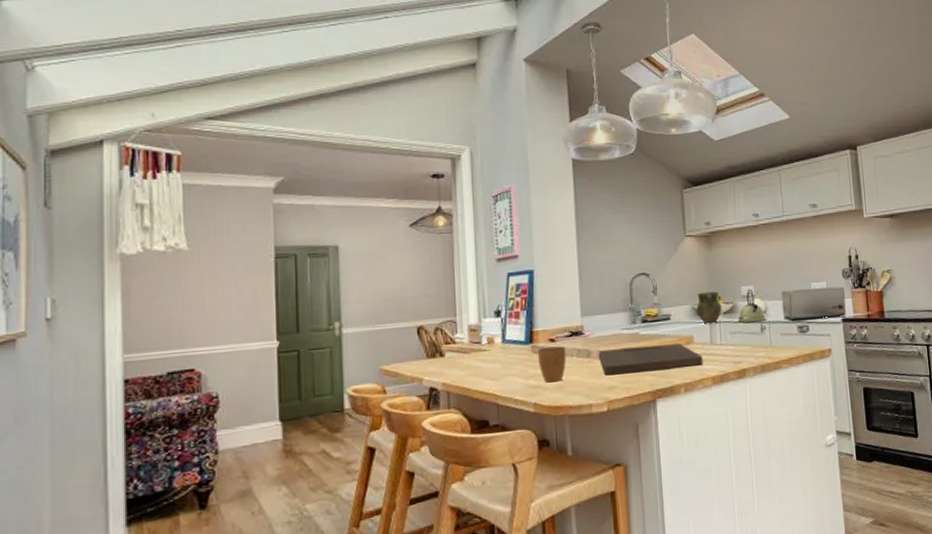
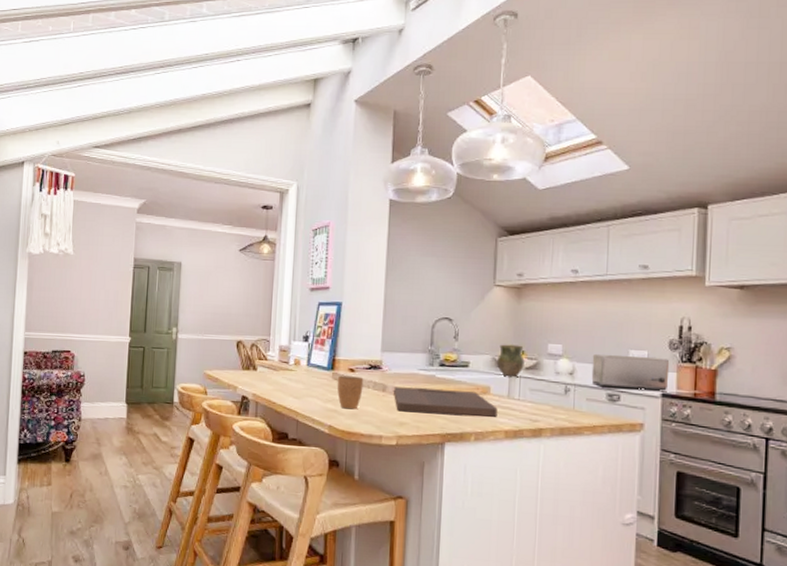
kettle: present [737,288,766,323] -> none [540,347,572,383]

